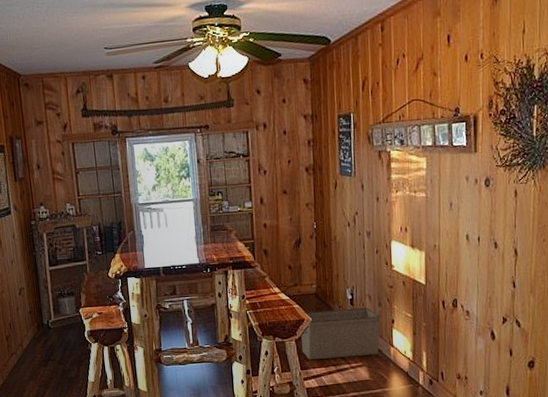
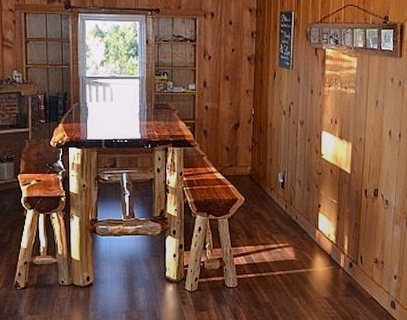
storage bin: present [301,307,381,359] -> none [233,191,308,237]

